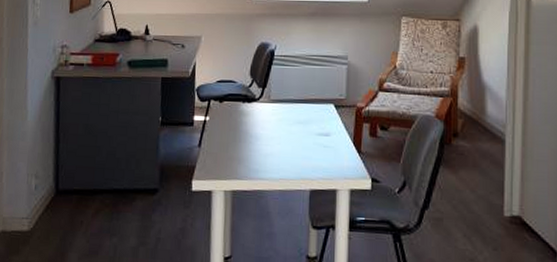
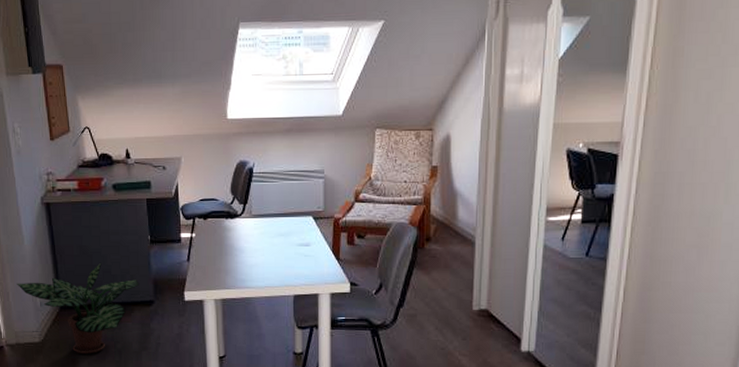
potted plant: none [13,143,145,248] -> present [17,262,140,355]

